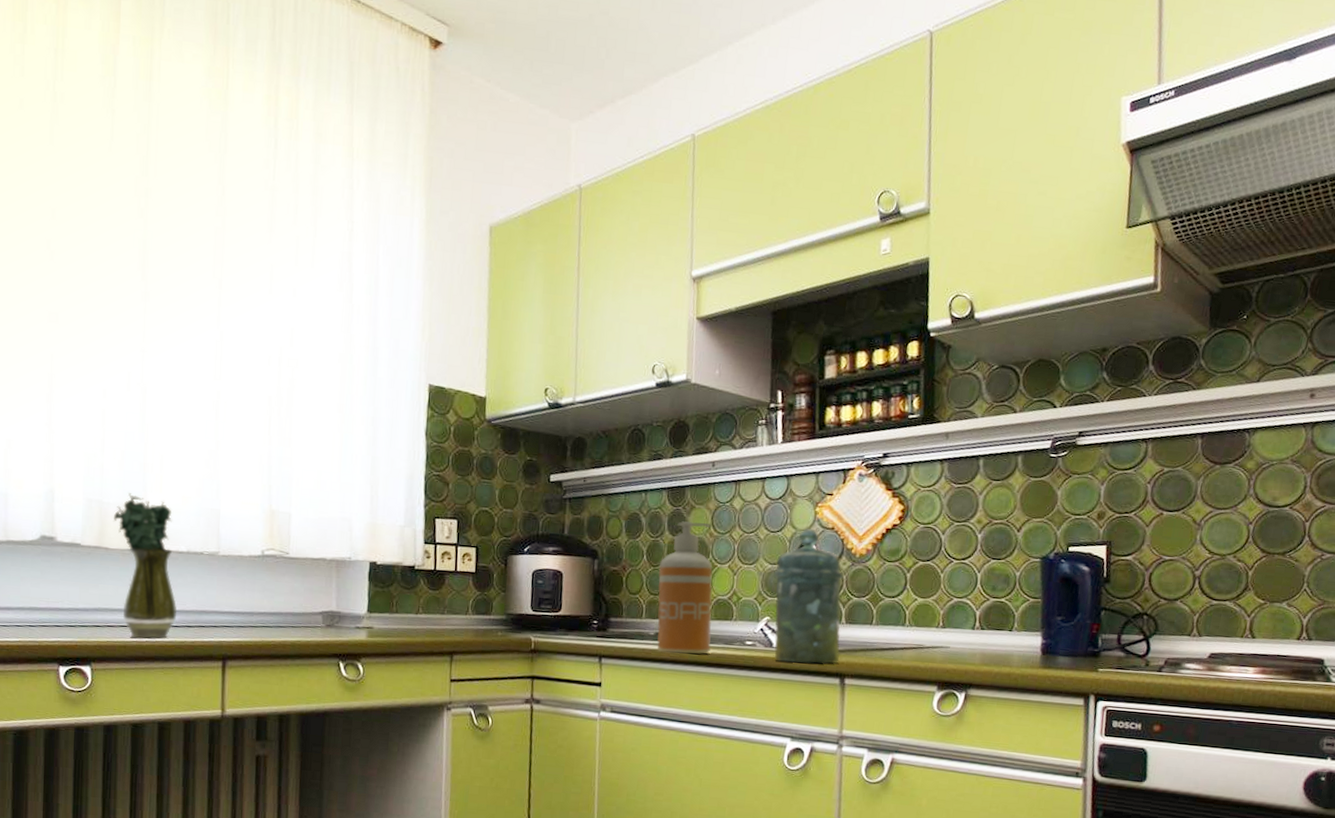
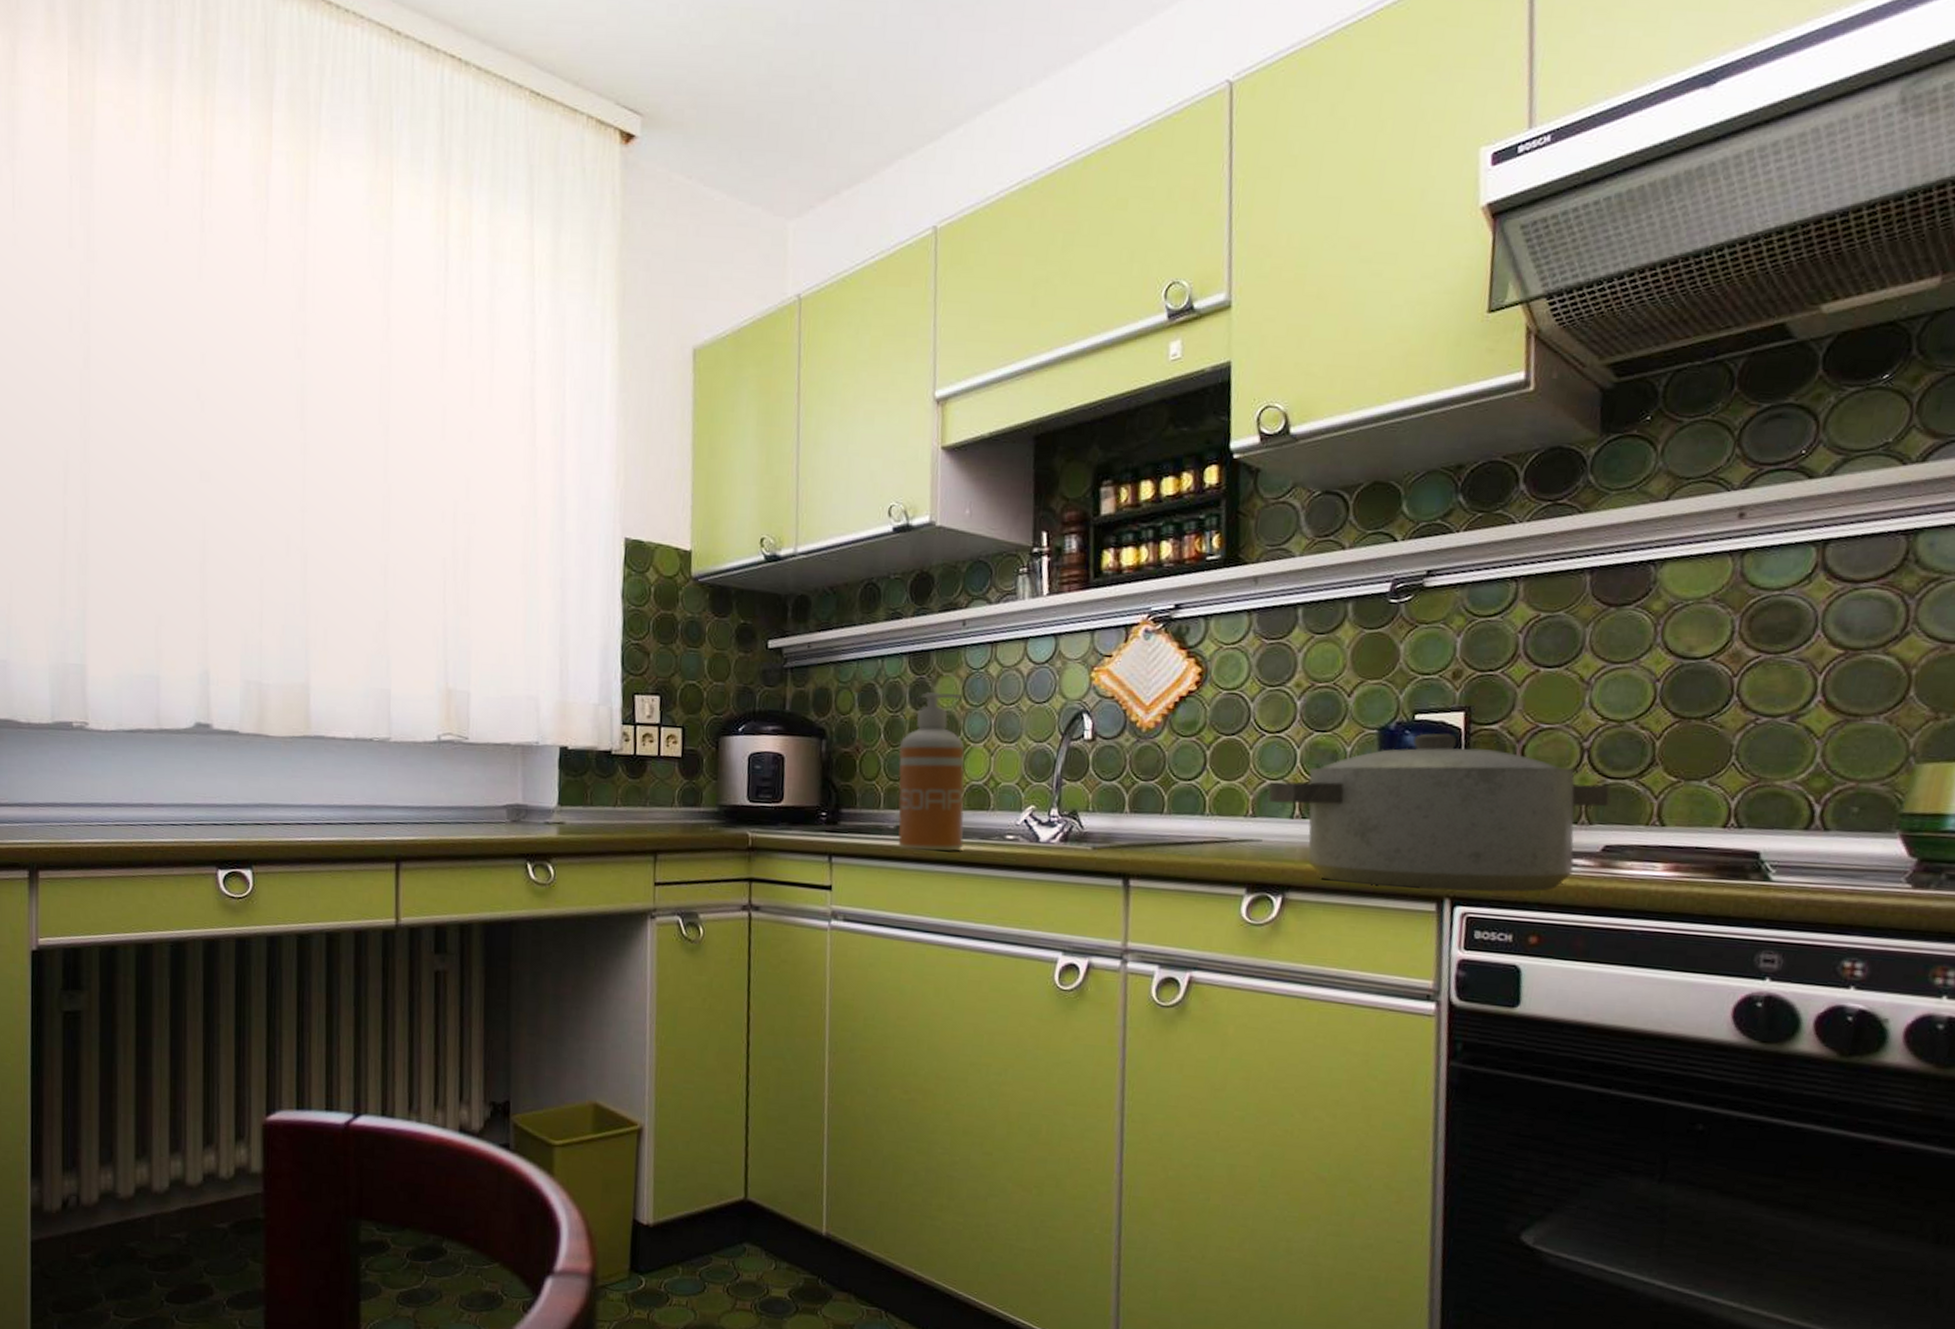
vase: present [114,493,177,639] -> none [274,673,345,838]
canister: present [773,528,844,664] -> none [1039,697,1127,862]
cooking pot: none [955,562,1216,690] -> present [1268,733,1612,892]

